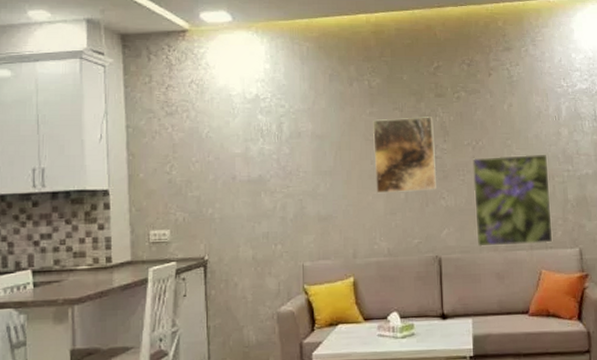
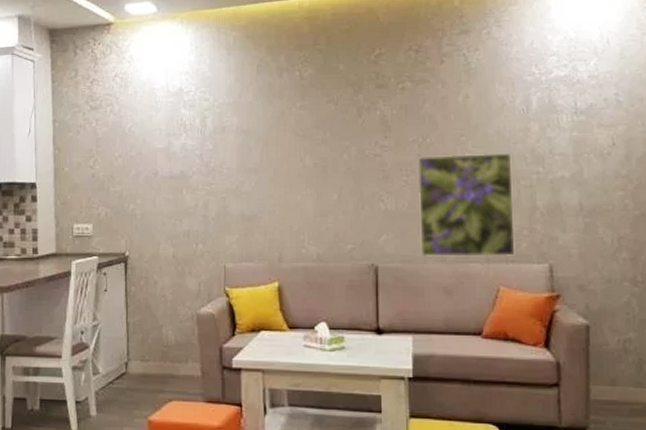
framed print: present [372,117,437,194] -> none [302,110,375,194]

